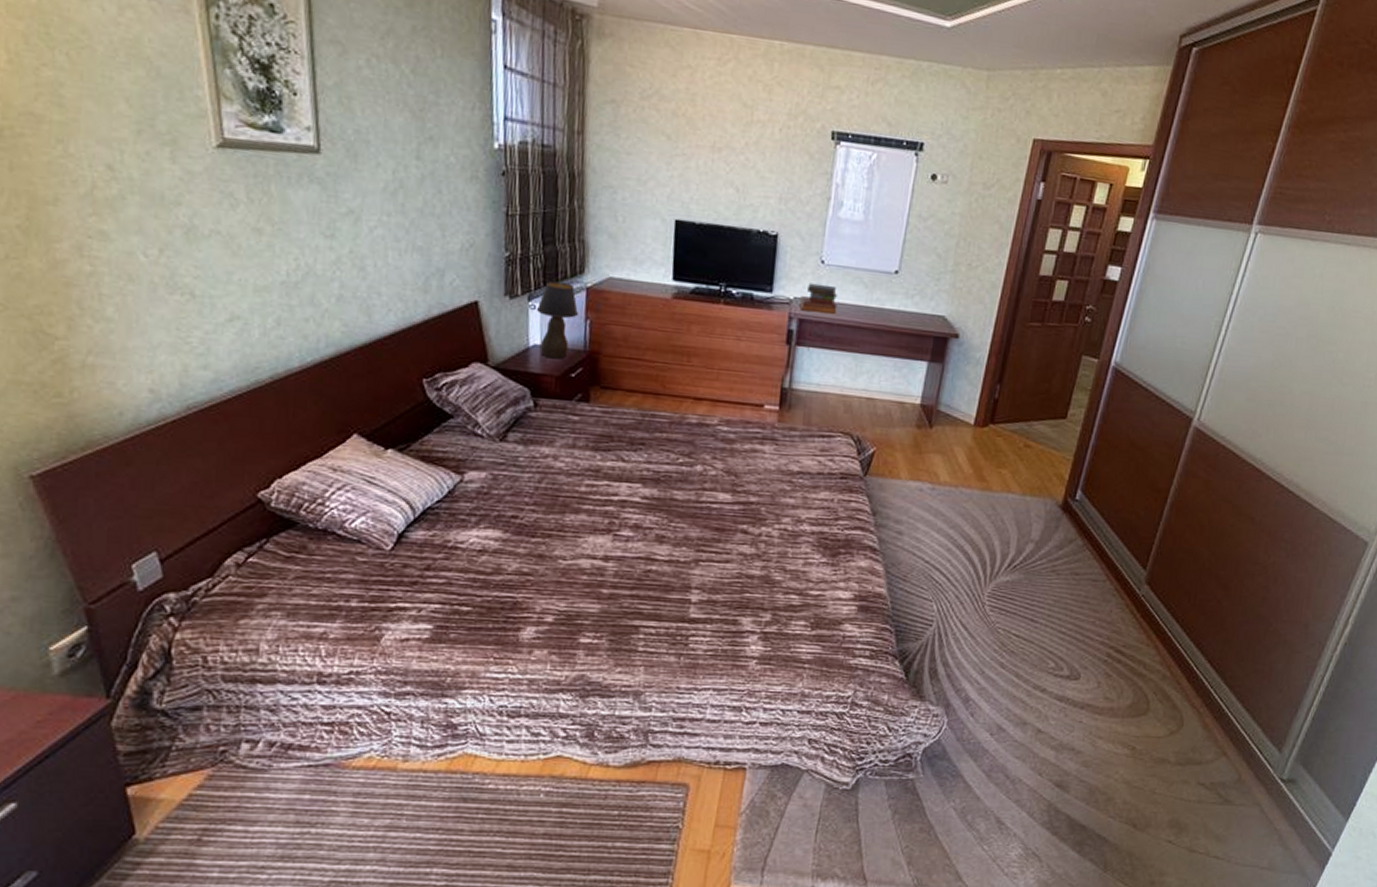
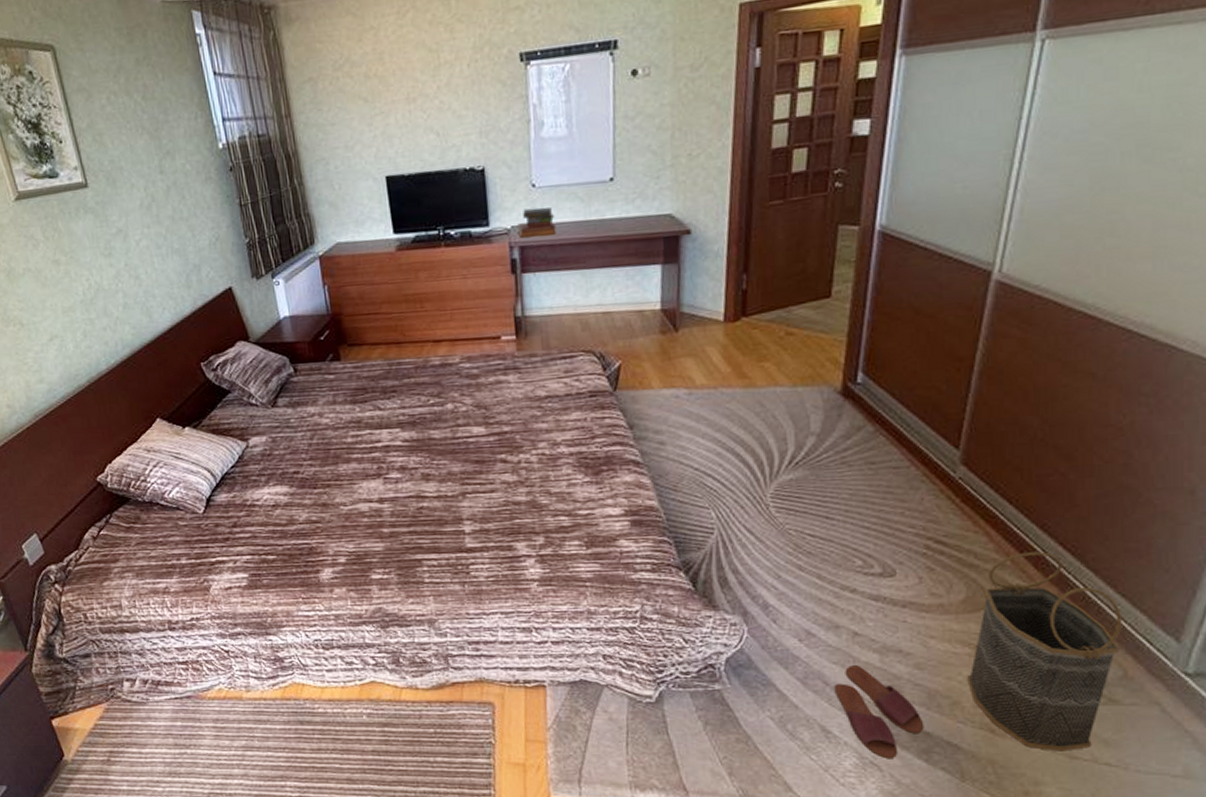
table lamp: present [536,281,579,359] -> none [280,255,317,327]
slippers: none [1013,759,1082,851] -> present [834,664,924,759]
basket: none [1122,666,1244,845] -> present [967,552,1121,752]

